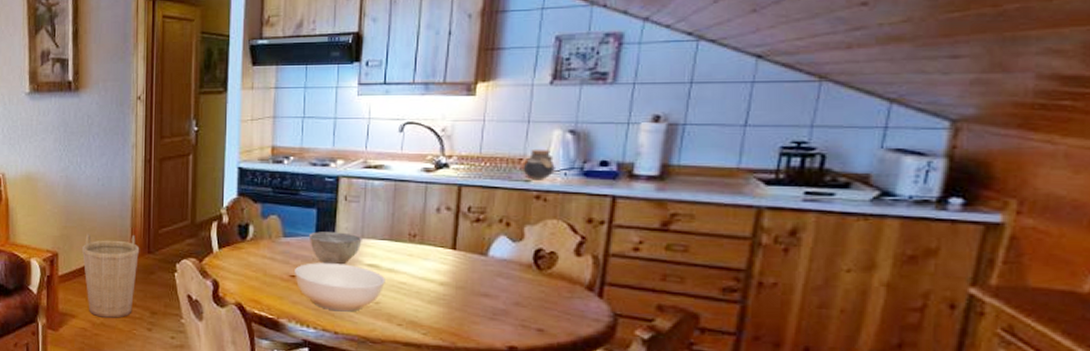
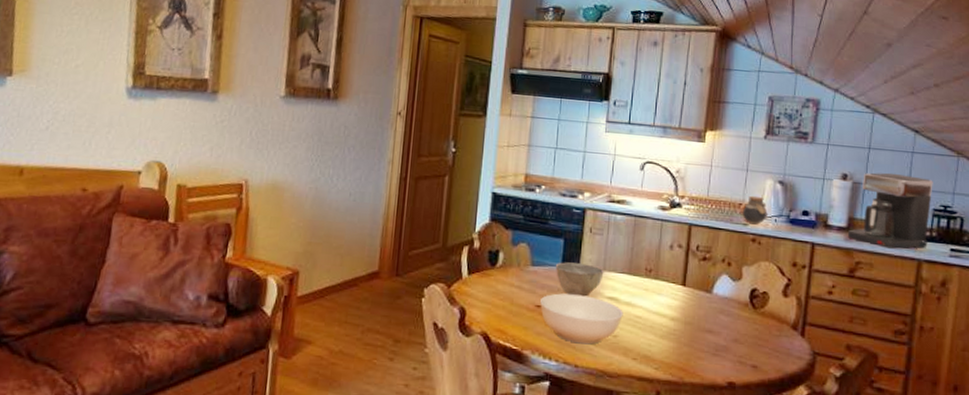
basket: present [81,233,140,318] -> none [325,251,388,346]
coffee maker: none [659,109,782,198] -> present [847,172,933,250]

